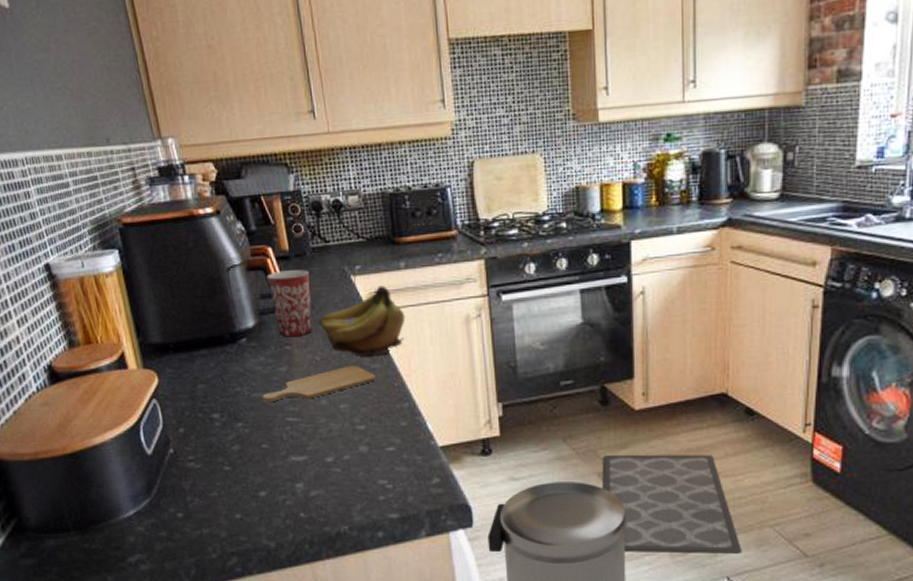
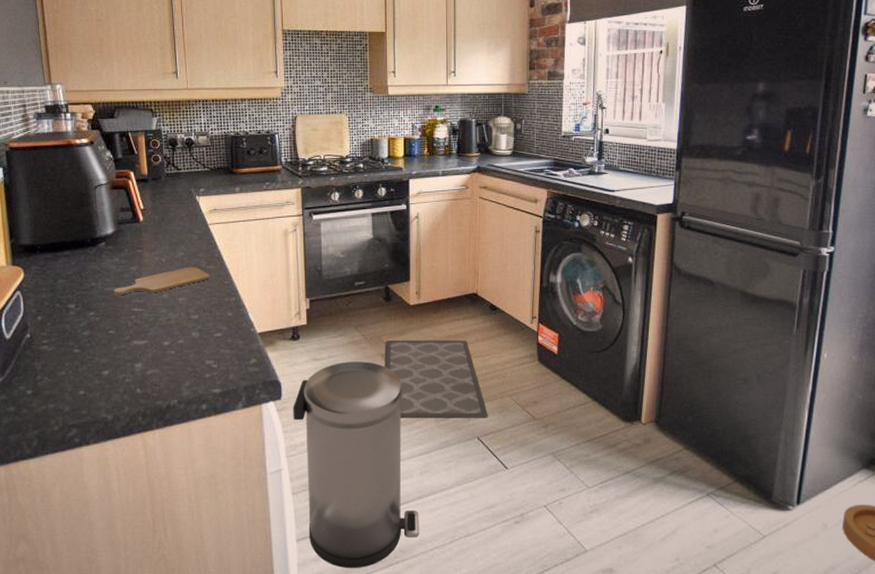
mug: present [266,270,314,337] -> none [127,190,164,243]
fruit: present [317,285,405,357] -> none [165,205,237,260]

